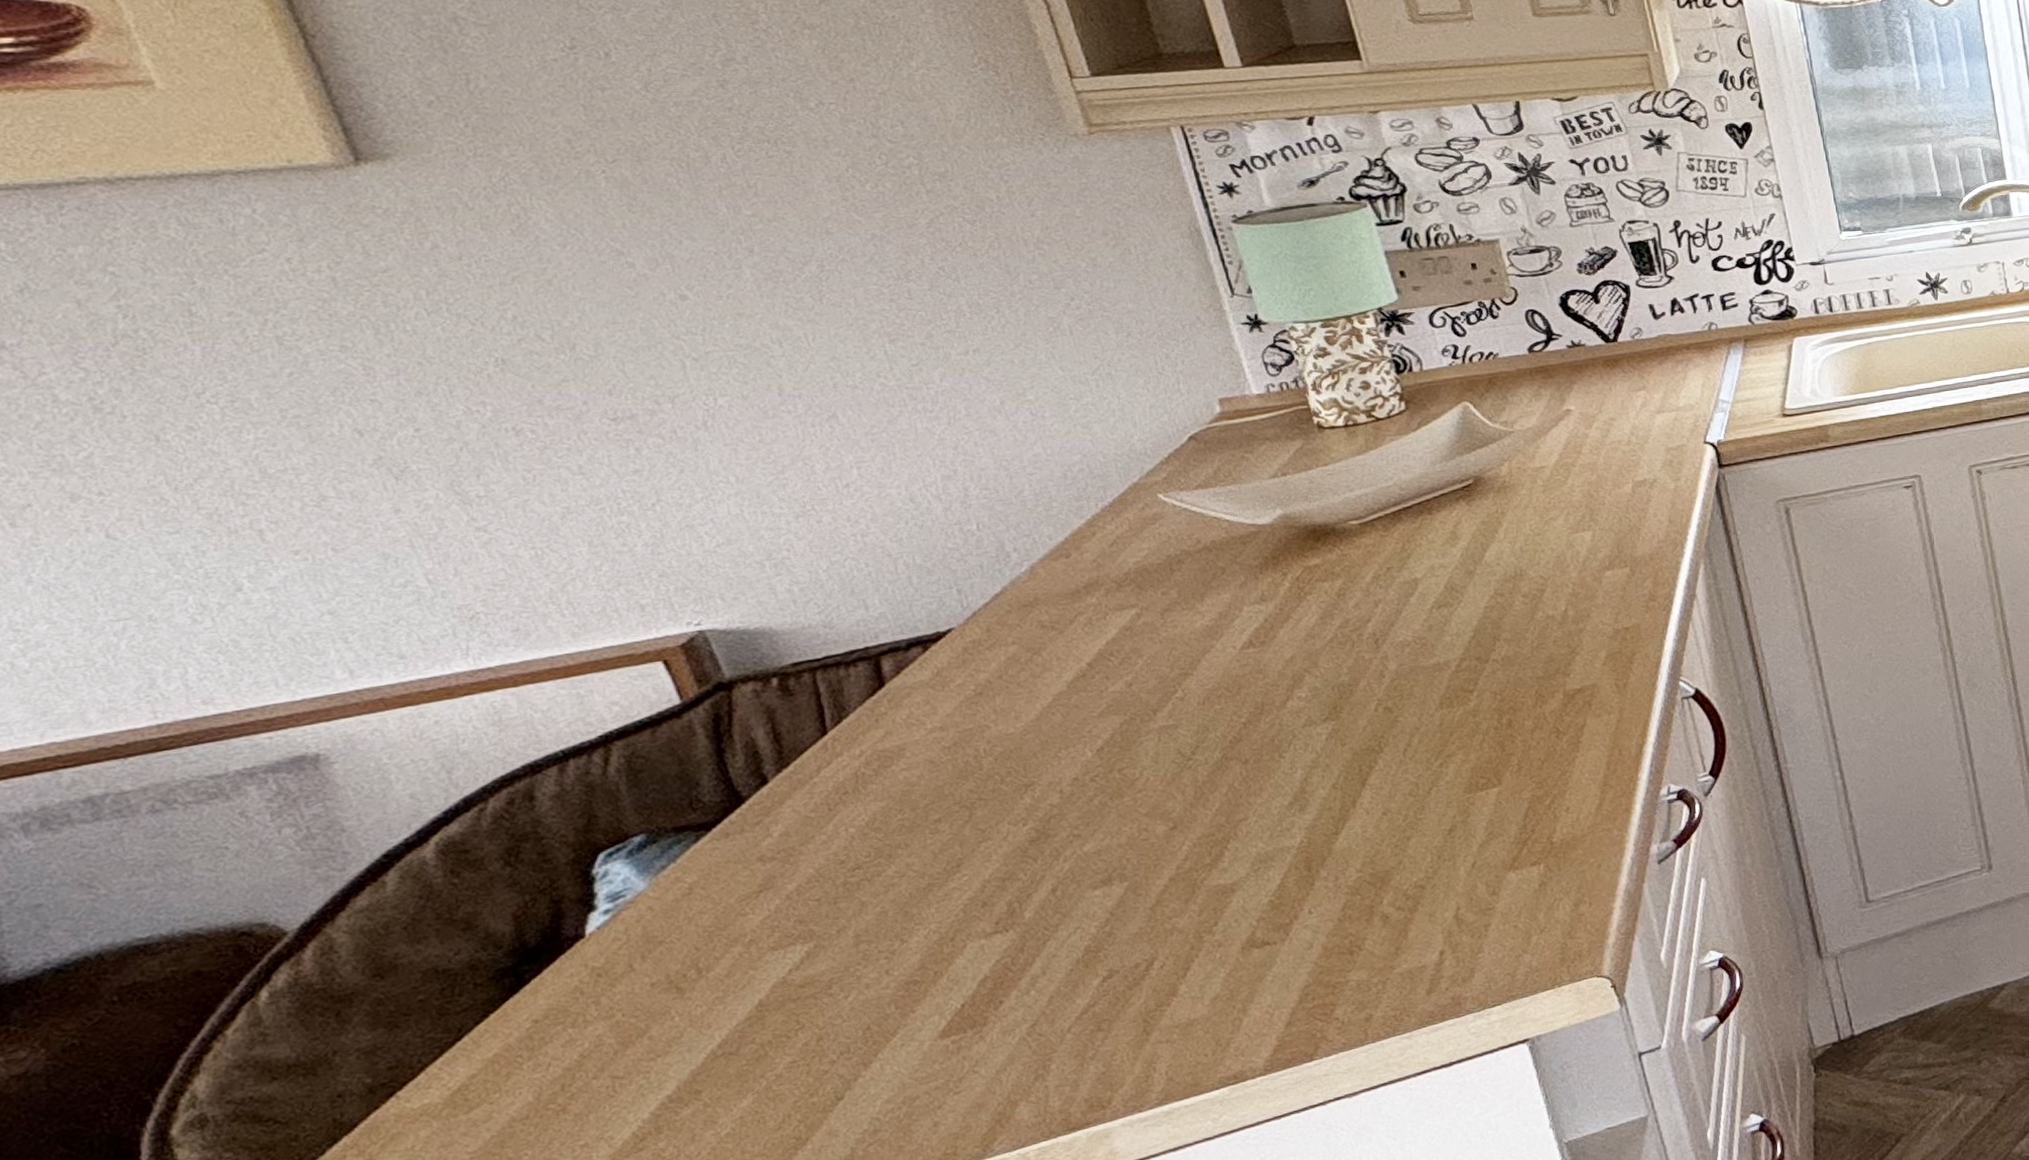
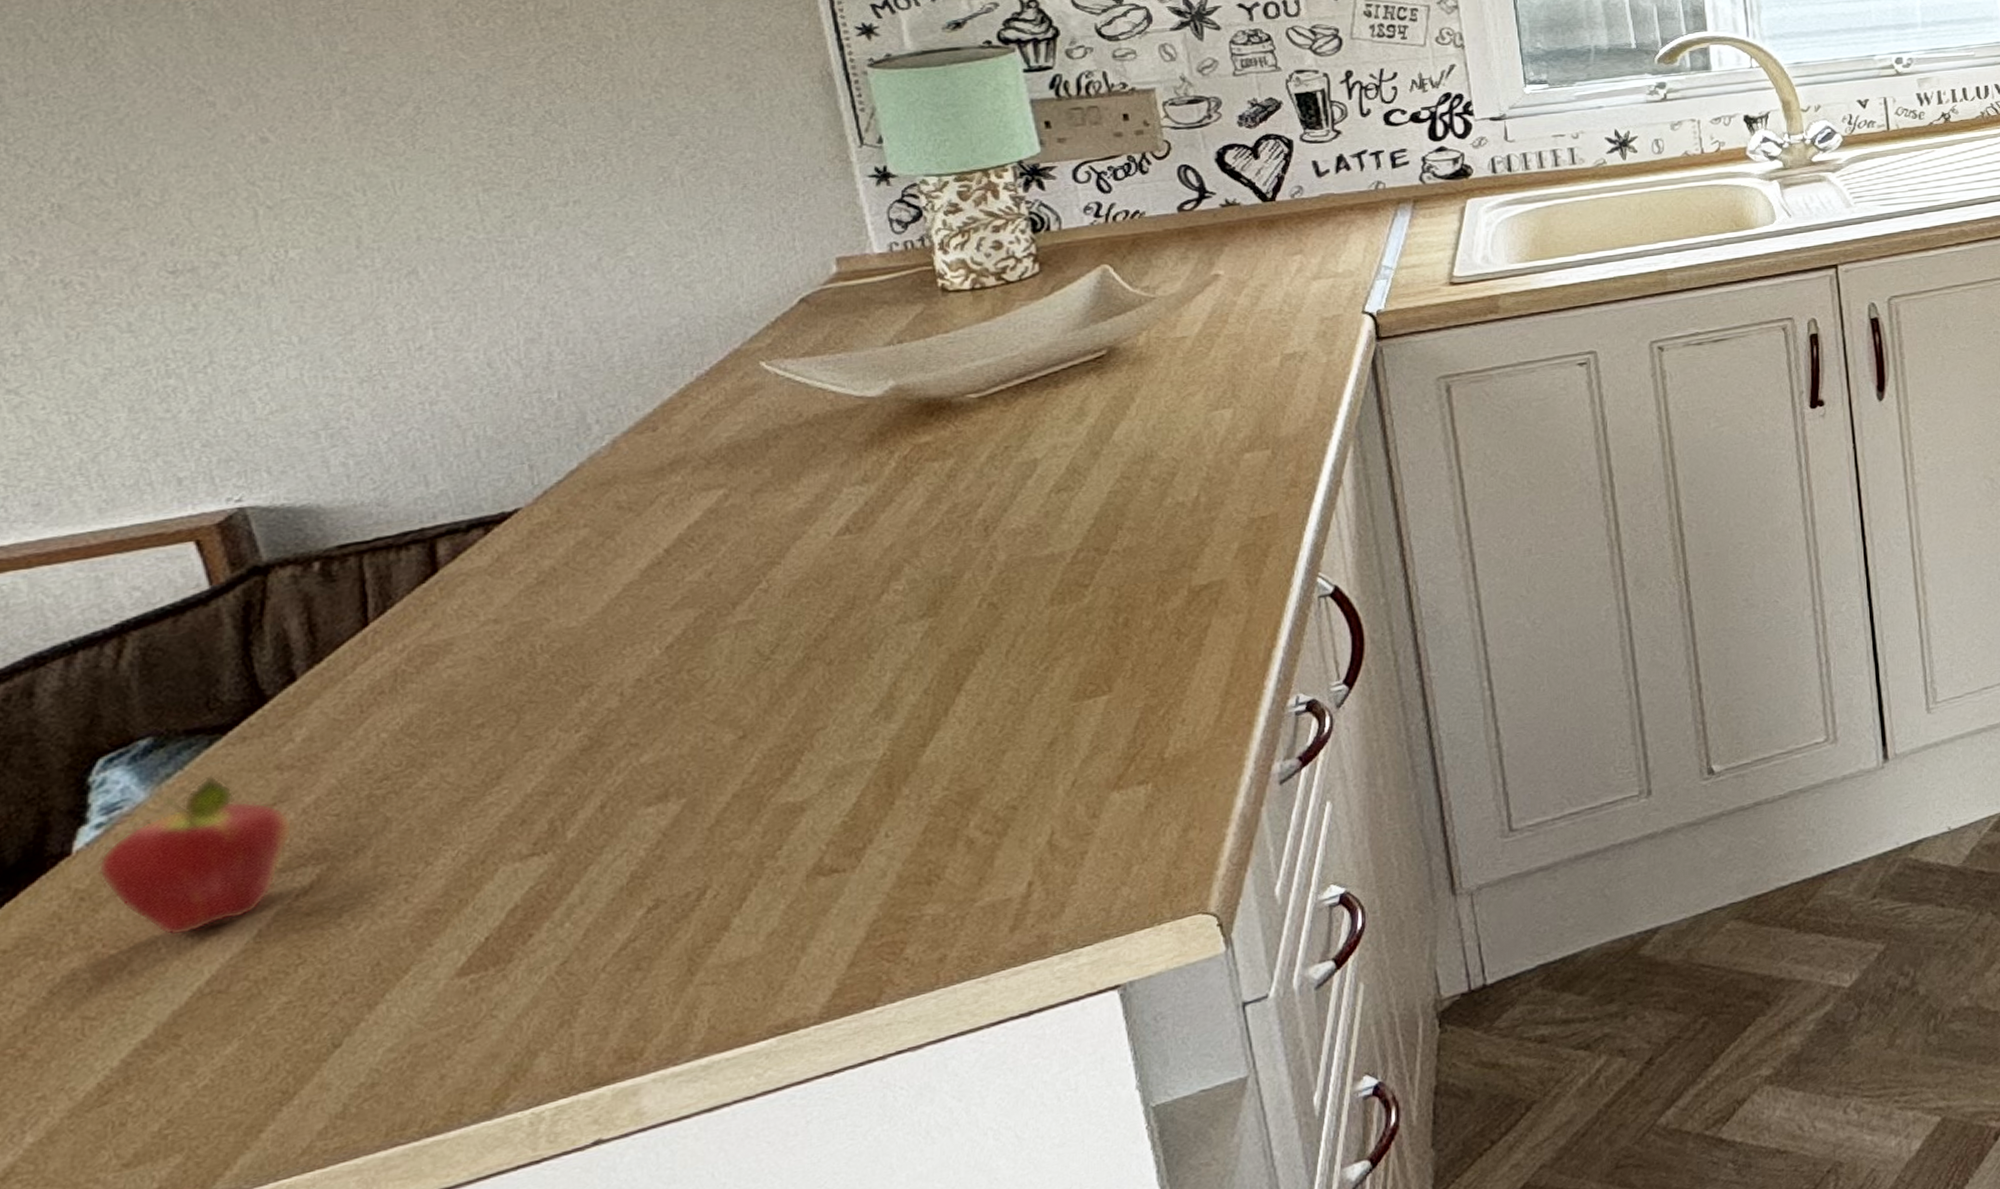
fruit: none [609,866,780,1007] -> present [97,775,293,937]

